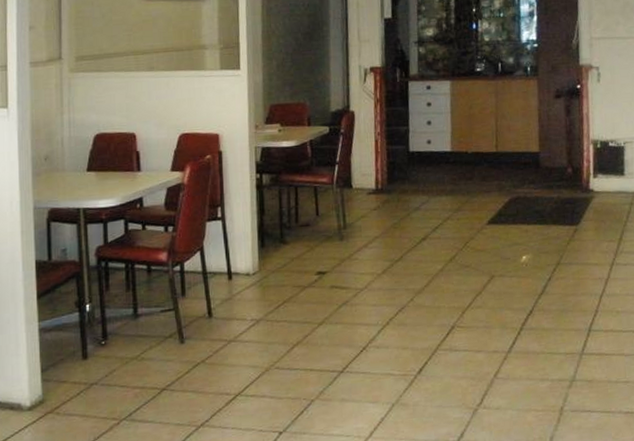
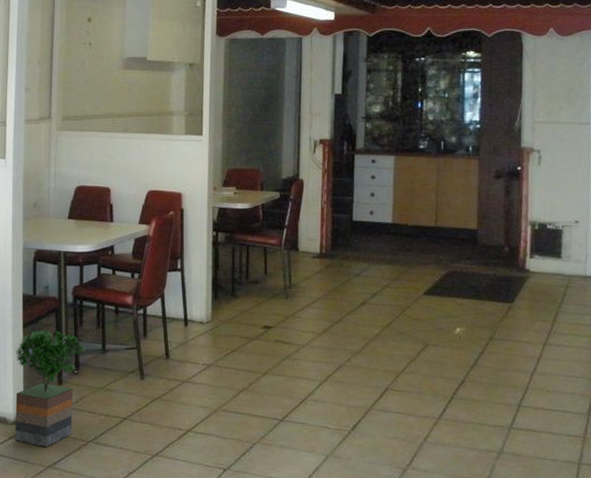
potted tree: none [28,298,115,432] -> present [15,329,86,447]

